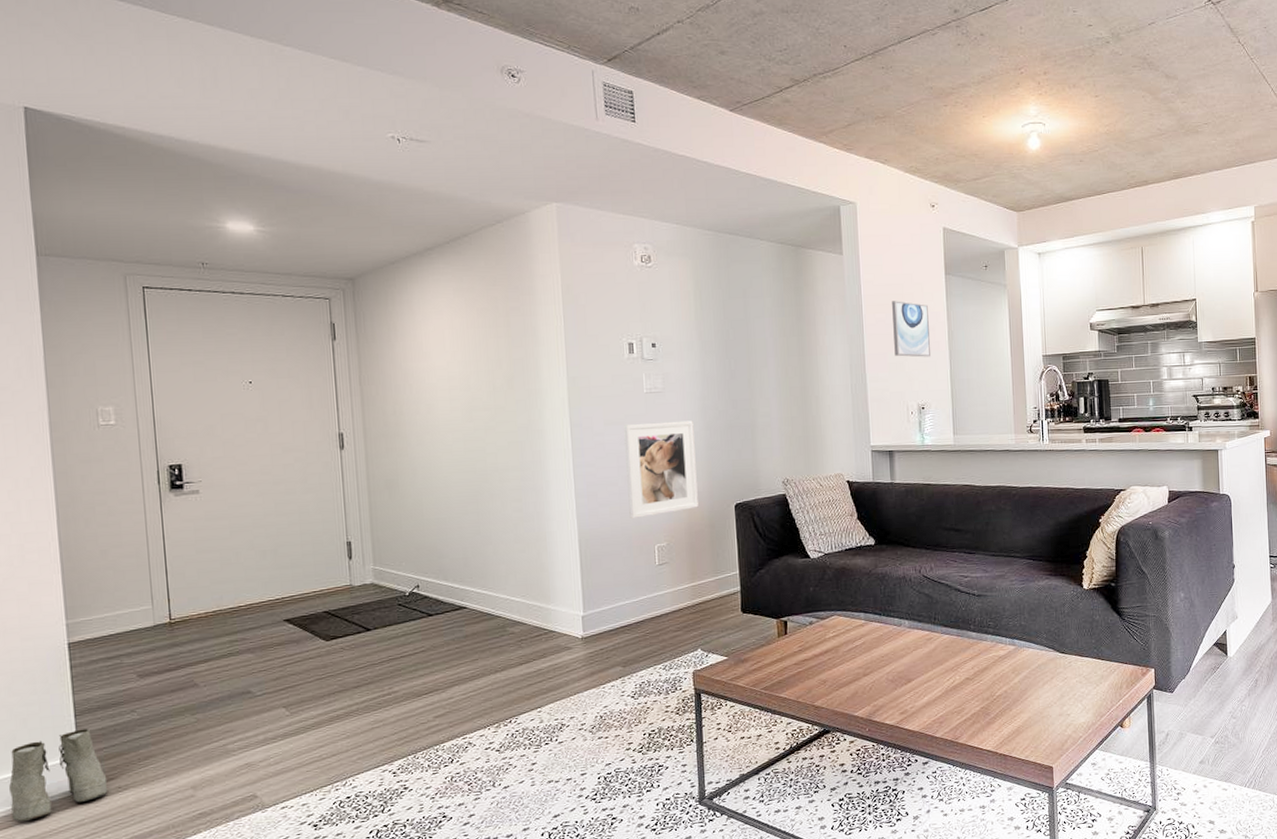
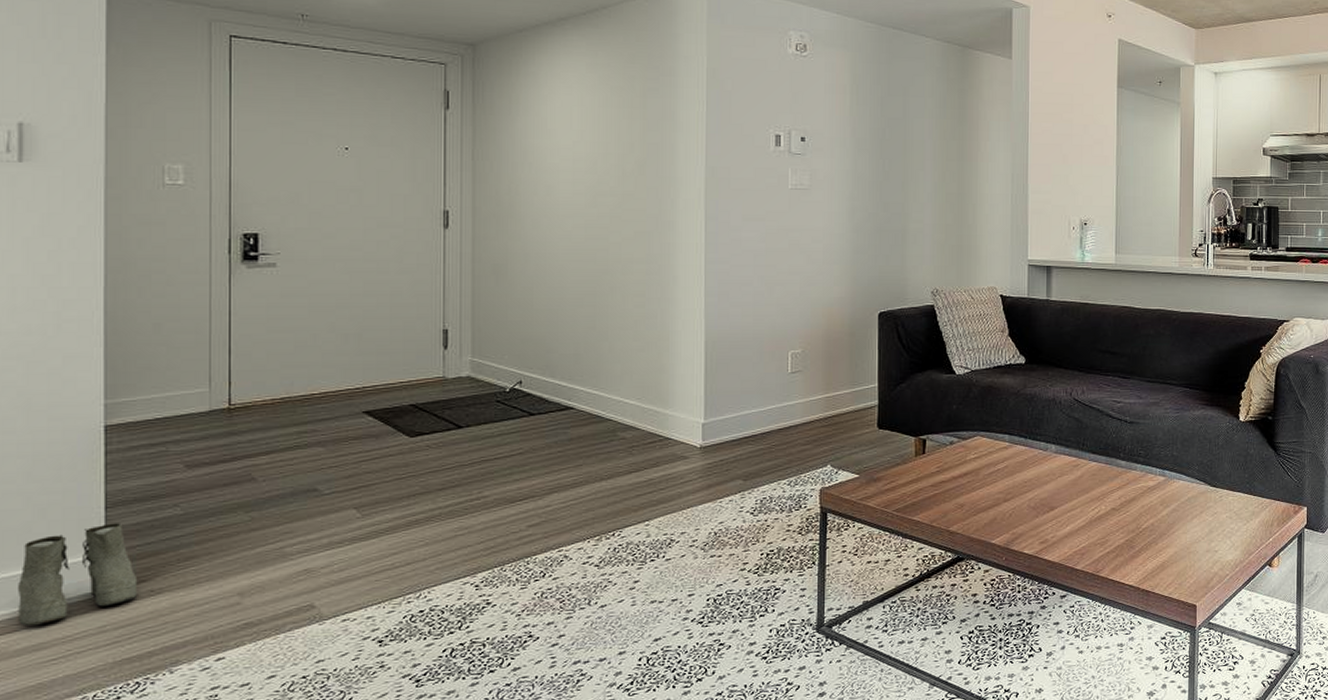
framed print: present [624,420,698,519] -> none [763,221,840,323]
wall art: present [892,301,932,357] -> none [1059,111,1098,171]

